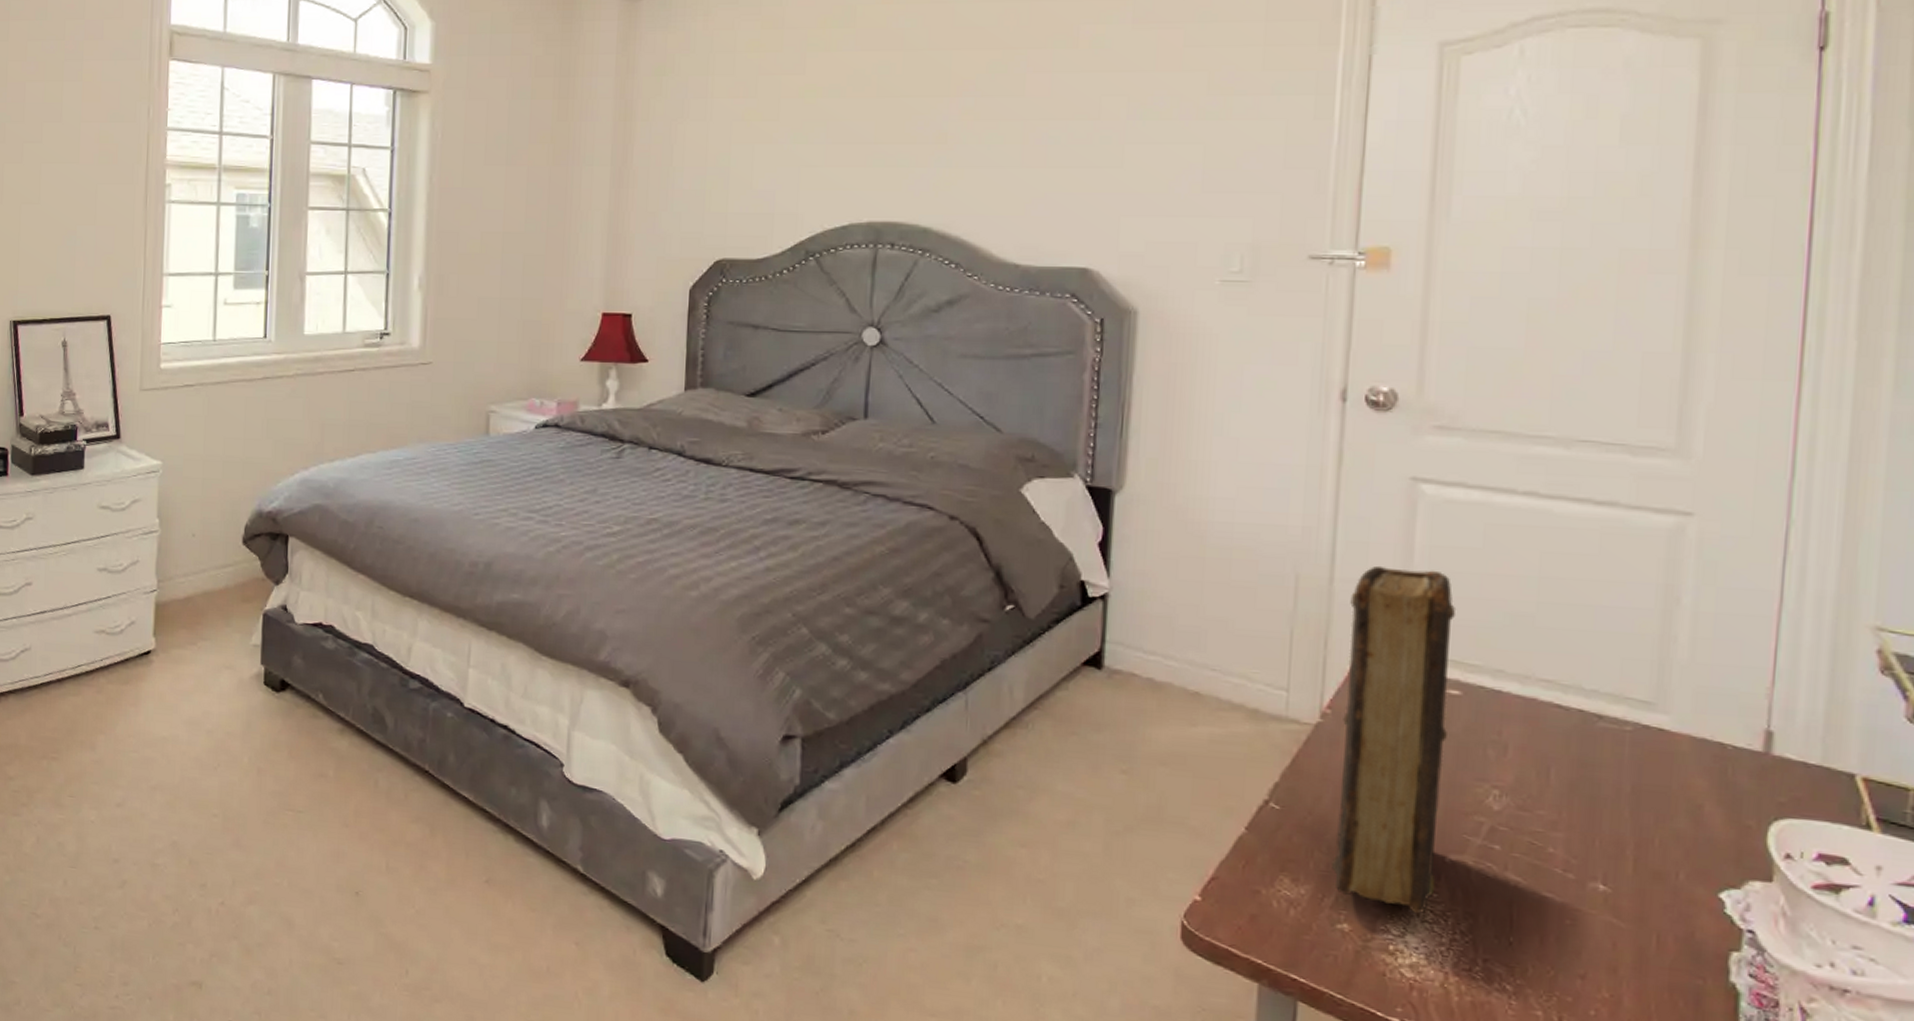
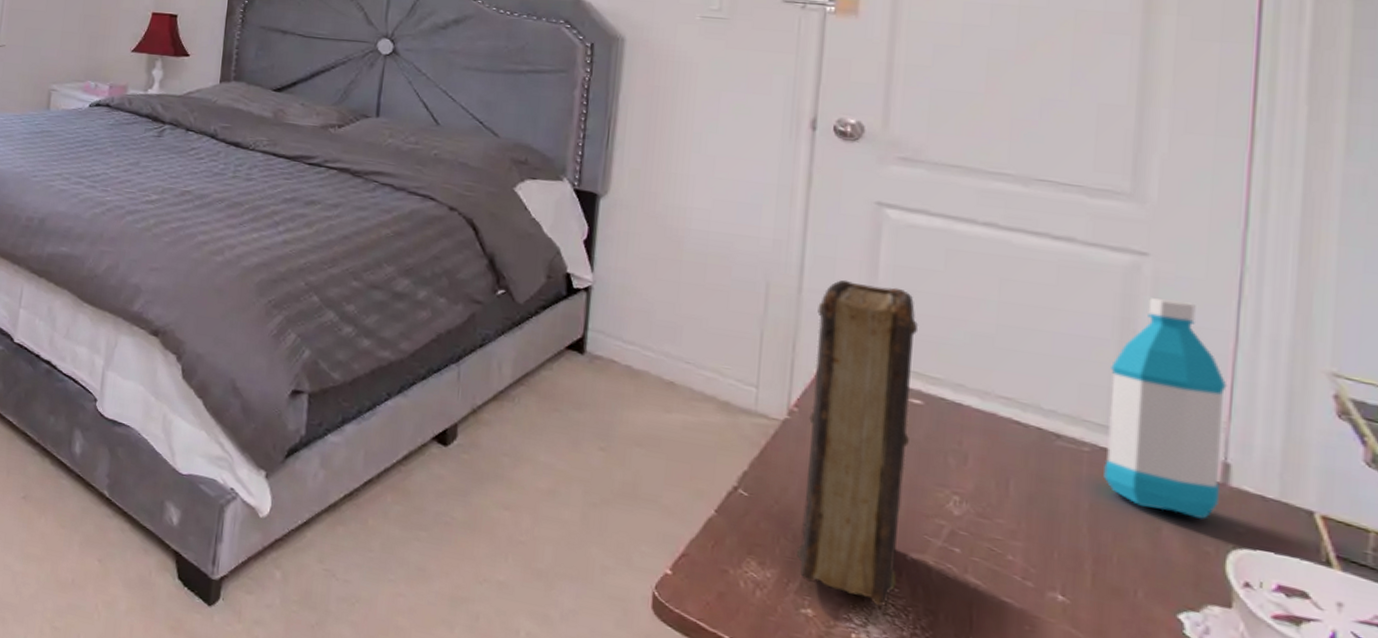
water bottle: none [1646,561,1771,792] -> present [1103,298,1227,520]

